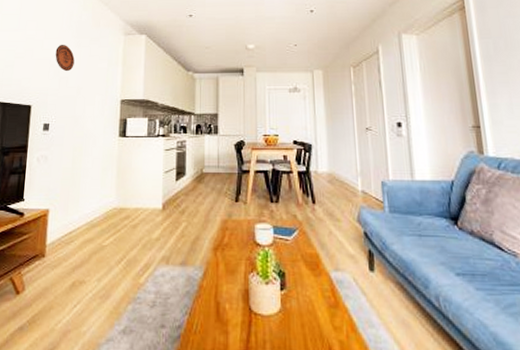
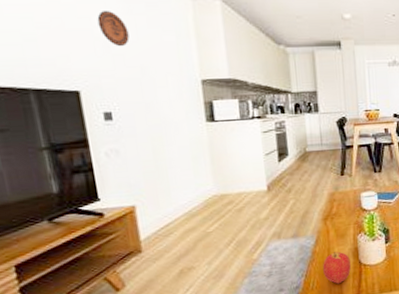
apple: none [209,290,239,333] -> present [323,251,351,284]

